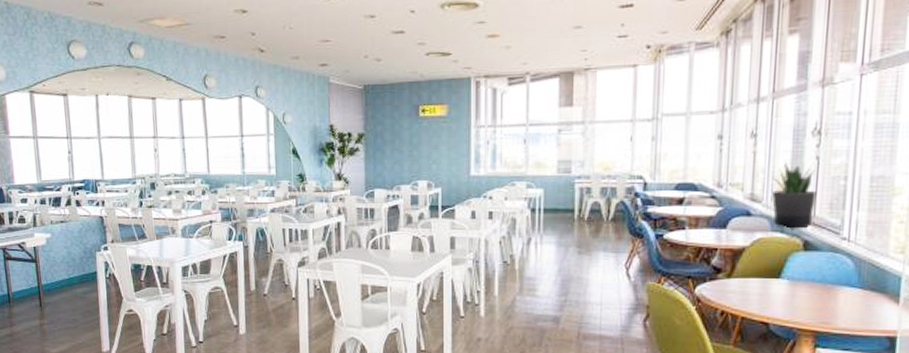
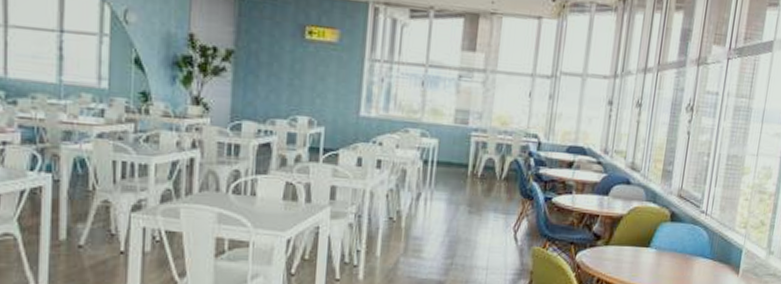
planter: present [771,162,817,227] -> none [648,134,686,199]

